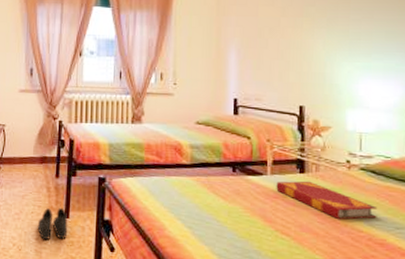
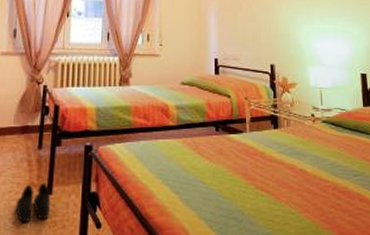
hardback book: present [276,181,378,219] -> none [255,136,339,171]

